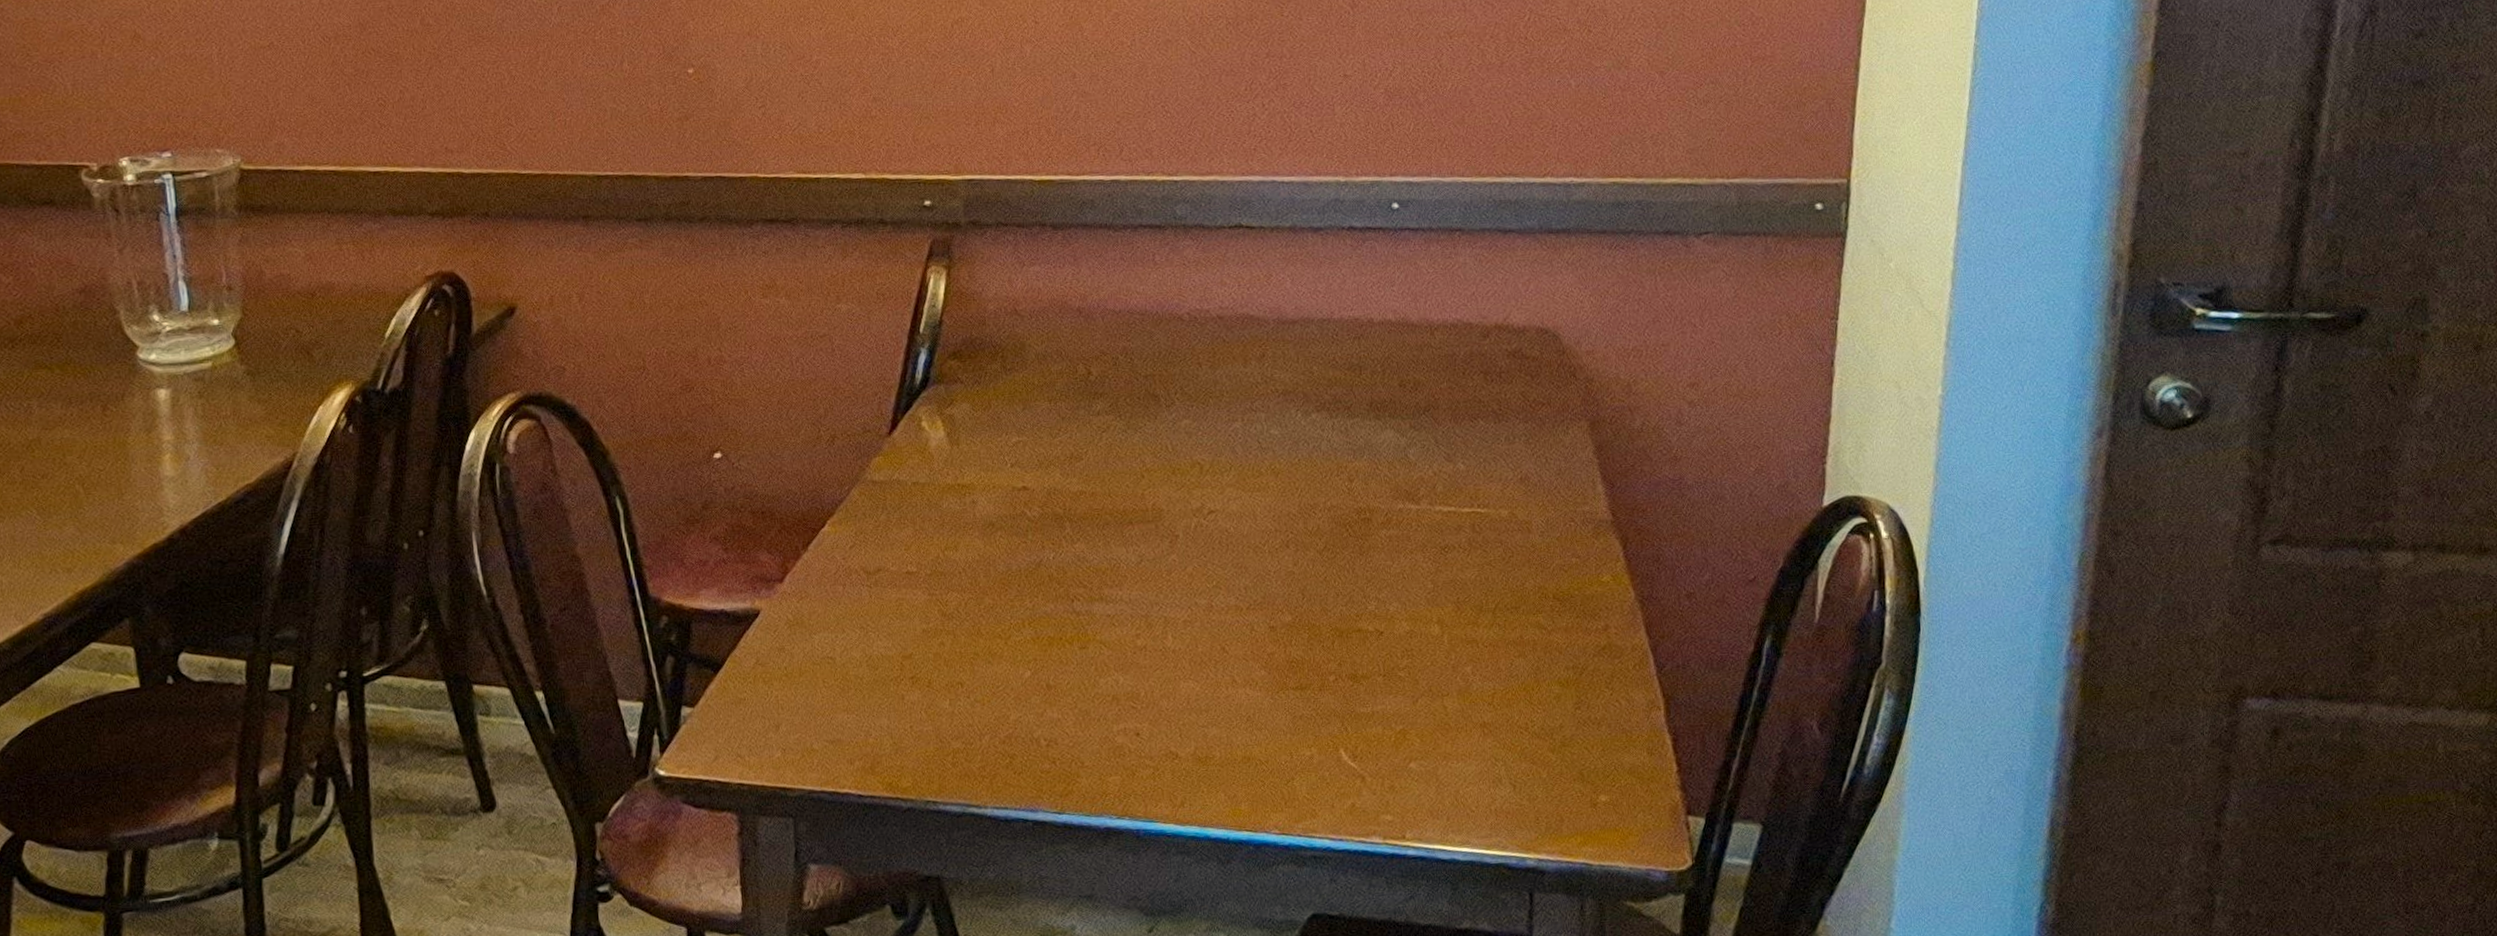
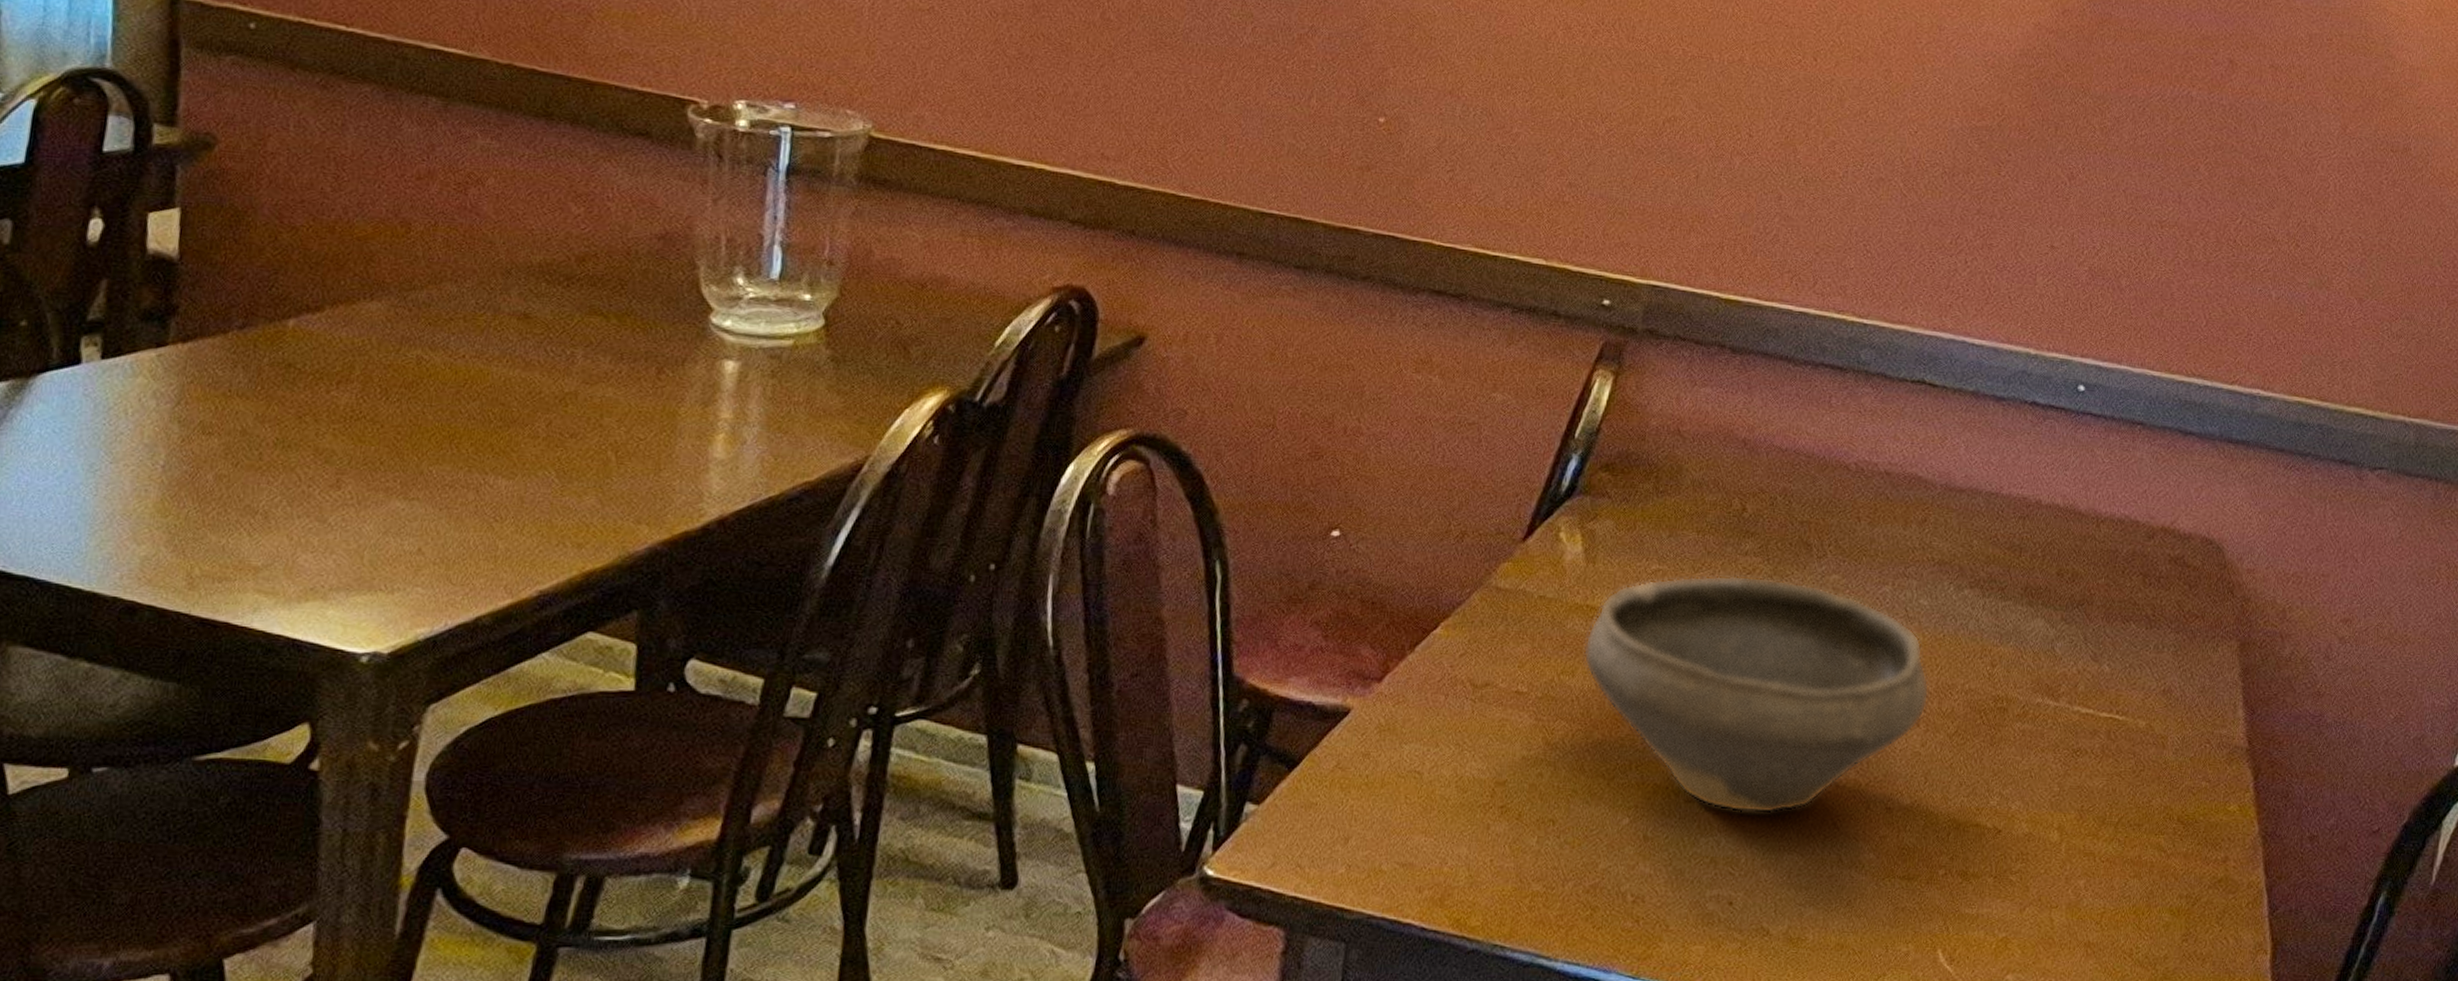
bowl: none [962,432,1294,651] -> present [1583,575,1930,814]

